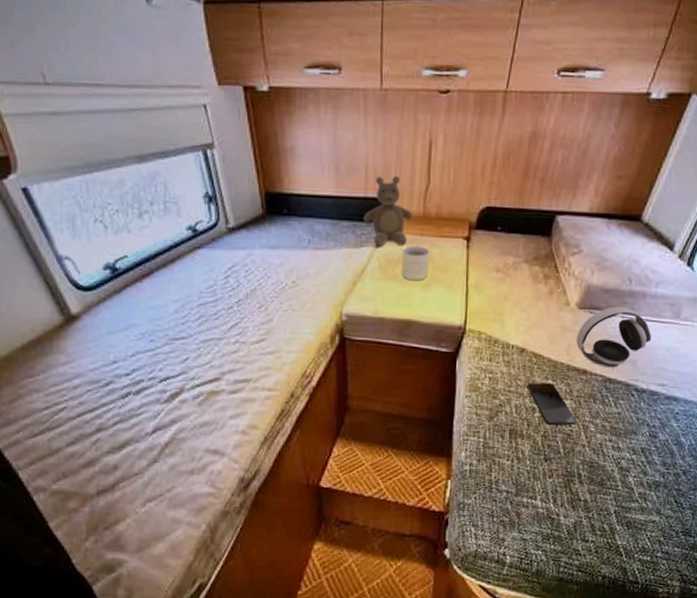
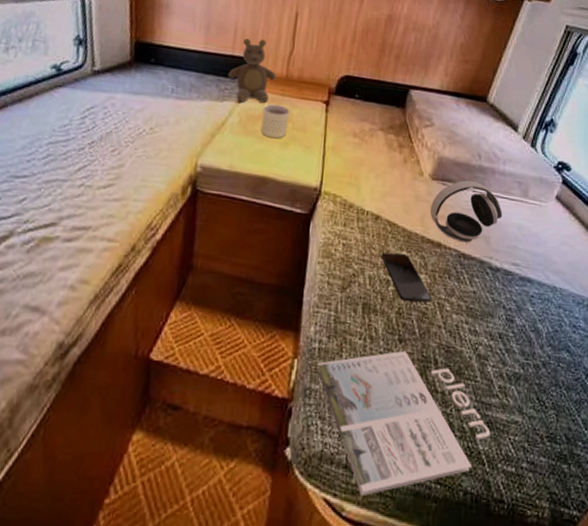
magazine: none [469,468,629,583] -> present [317,350,491,497]

